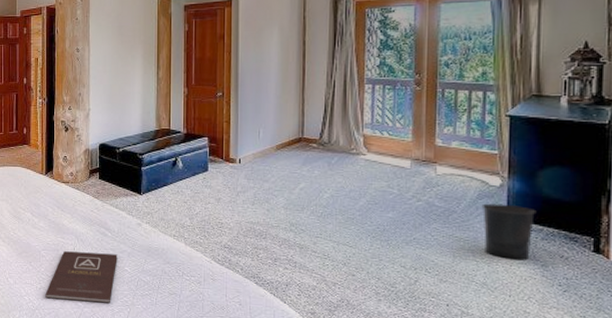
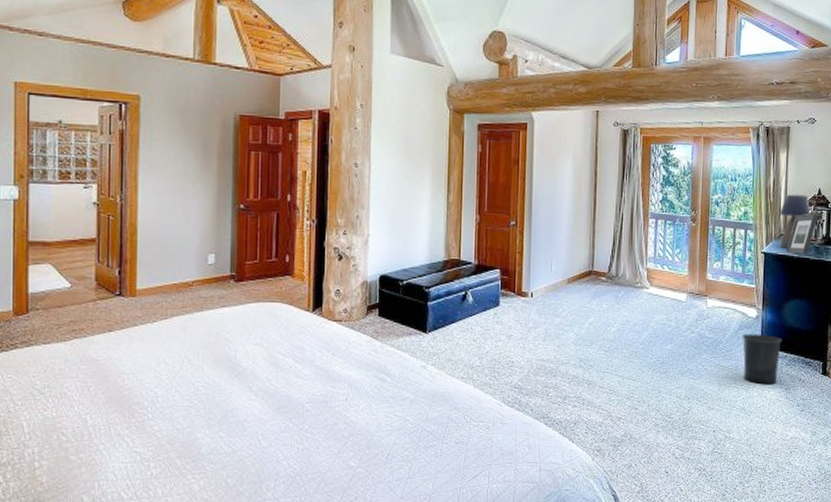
book: present [45,251,118,304] -> none [309,402,398,461]
table lamp: none [528,48,574,111] -> present [778,193,811,249]
picture frame: none [540,71,586,117] -> present [786,214,819,255]

